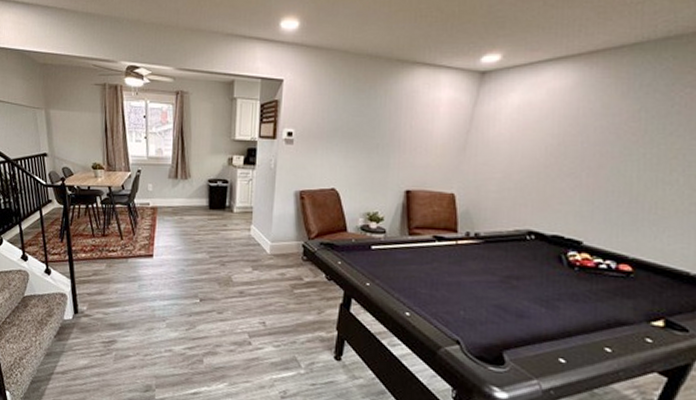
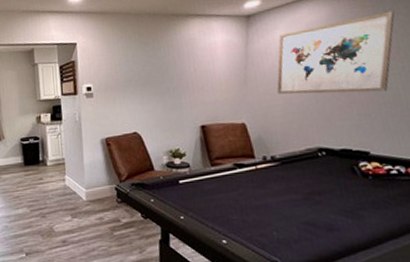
wall art: none [498,87,652,178] -> present [277,10,395,94]

